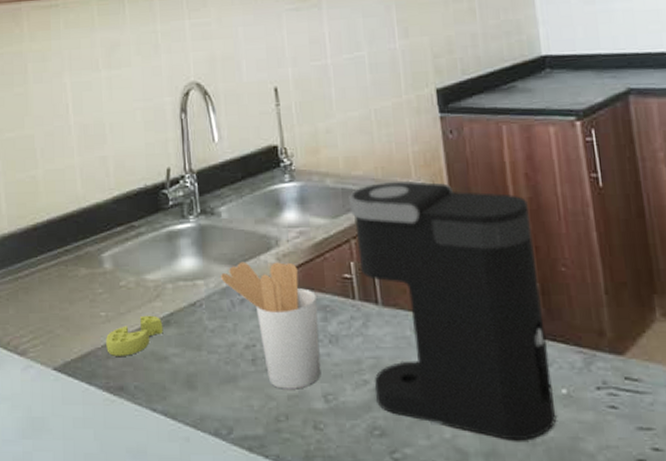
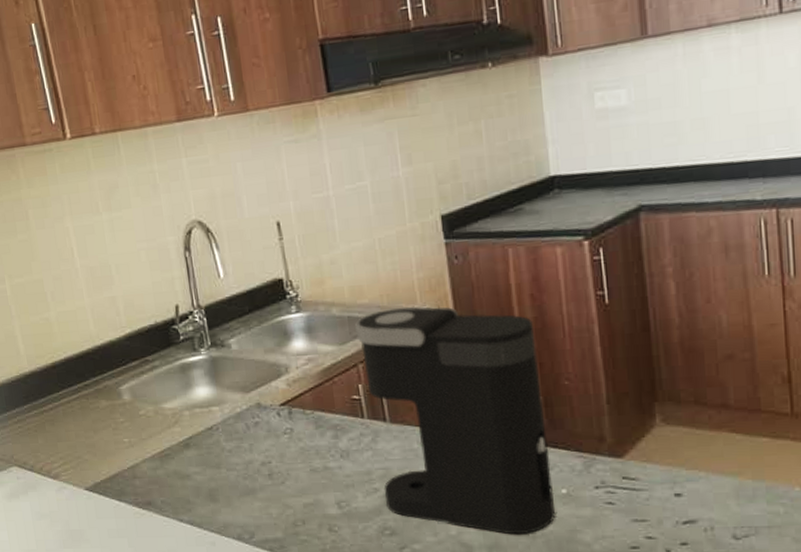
cheese: present [106,315,163,356] -> none [131,439,184,476]
utensil holder: present [221,261,321,389] -> none [234,387,334,499]

